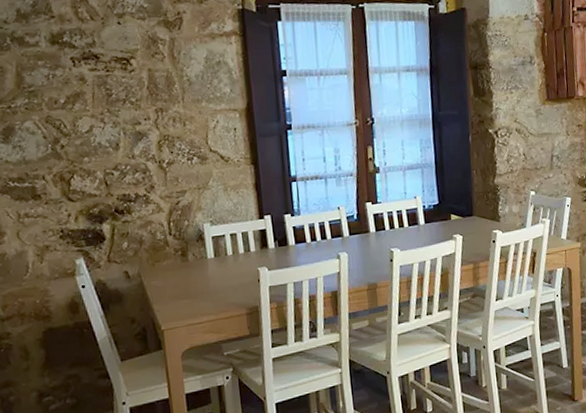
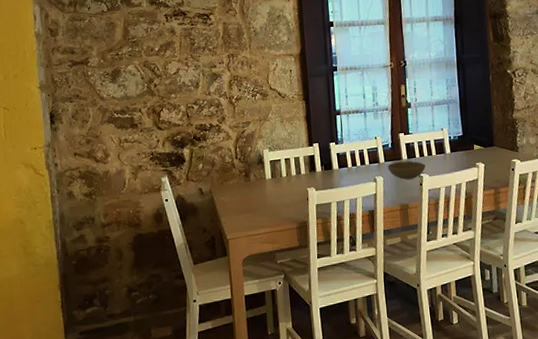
bowl: none [353,234,396,256] -> present [387,161,426,180]

